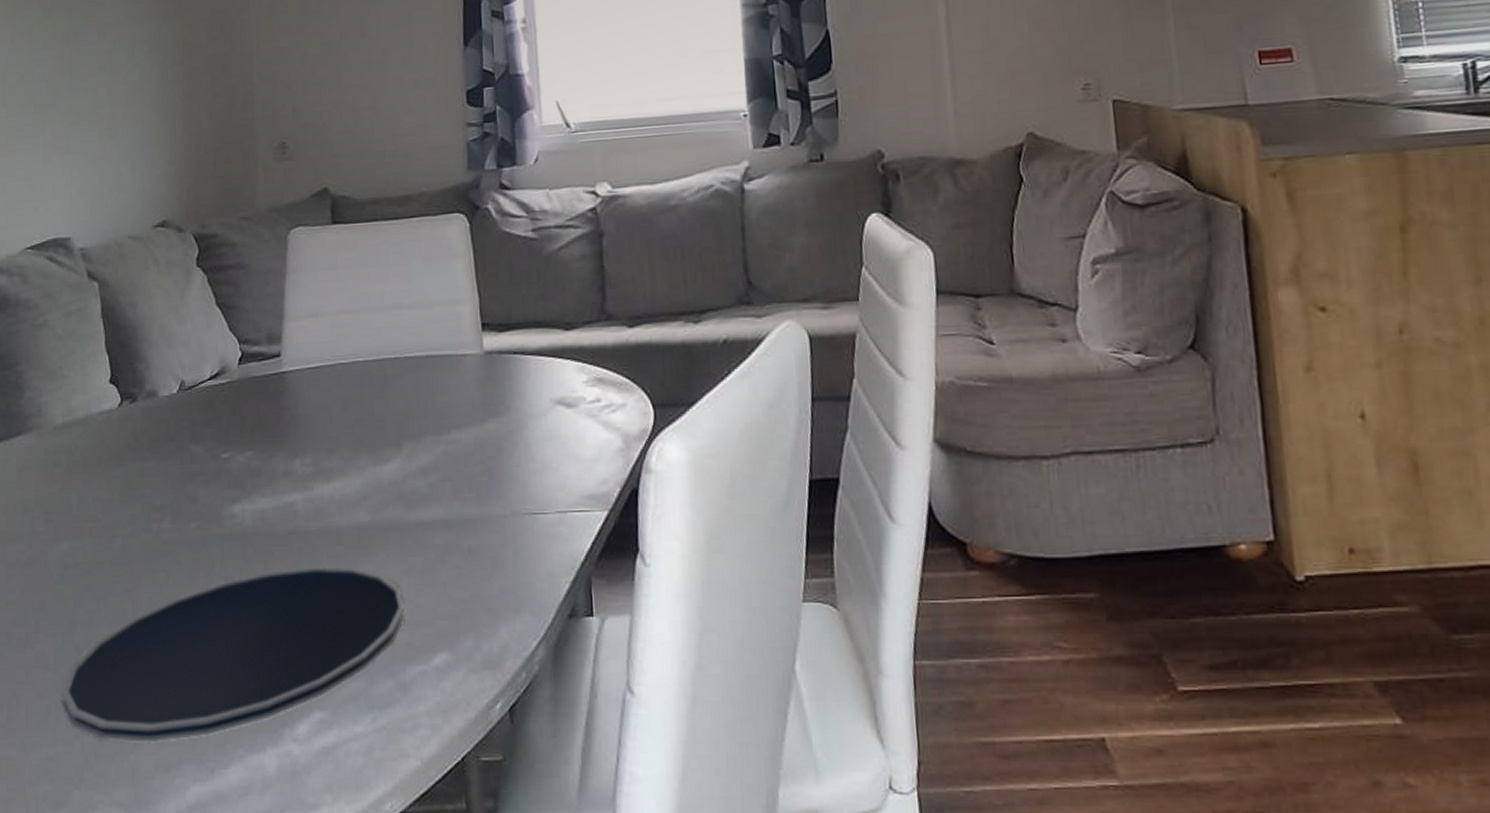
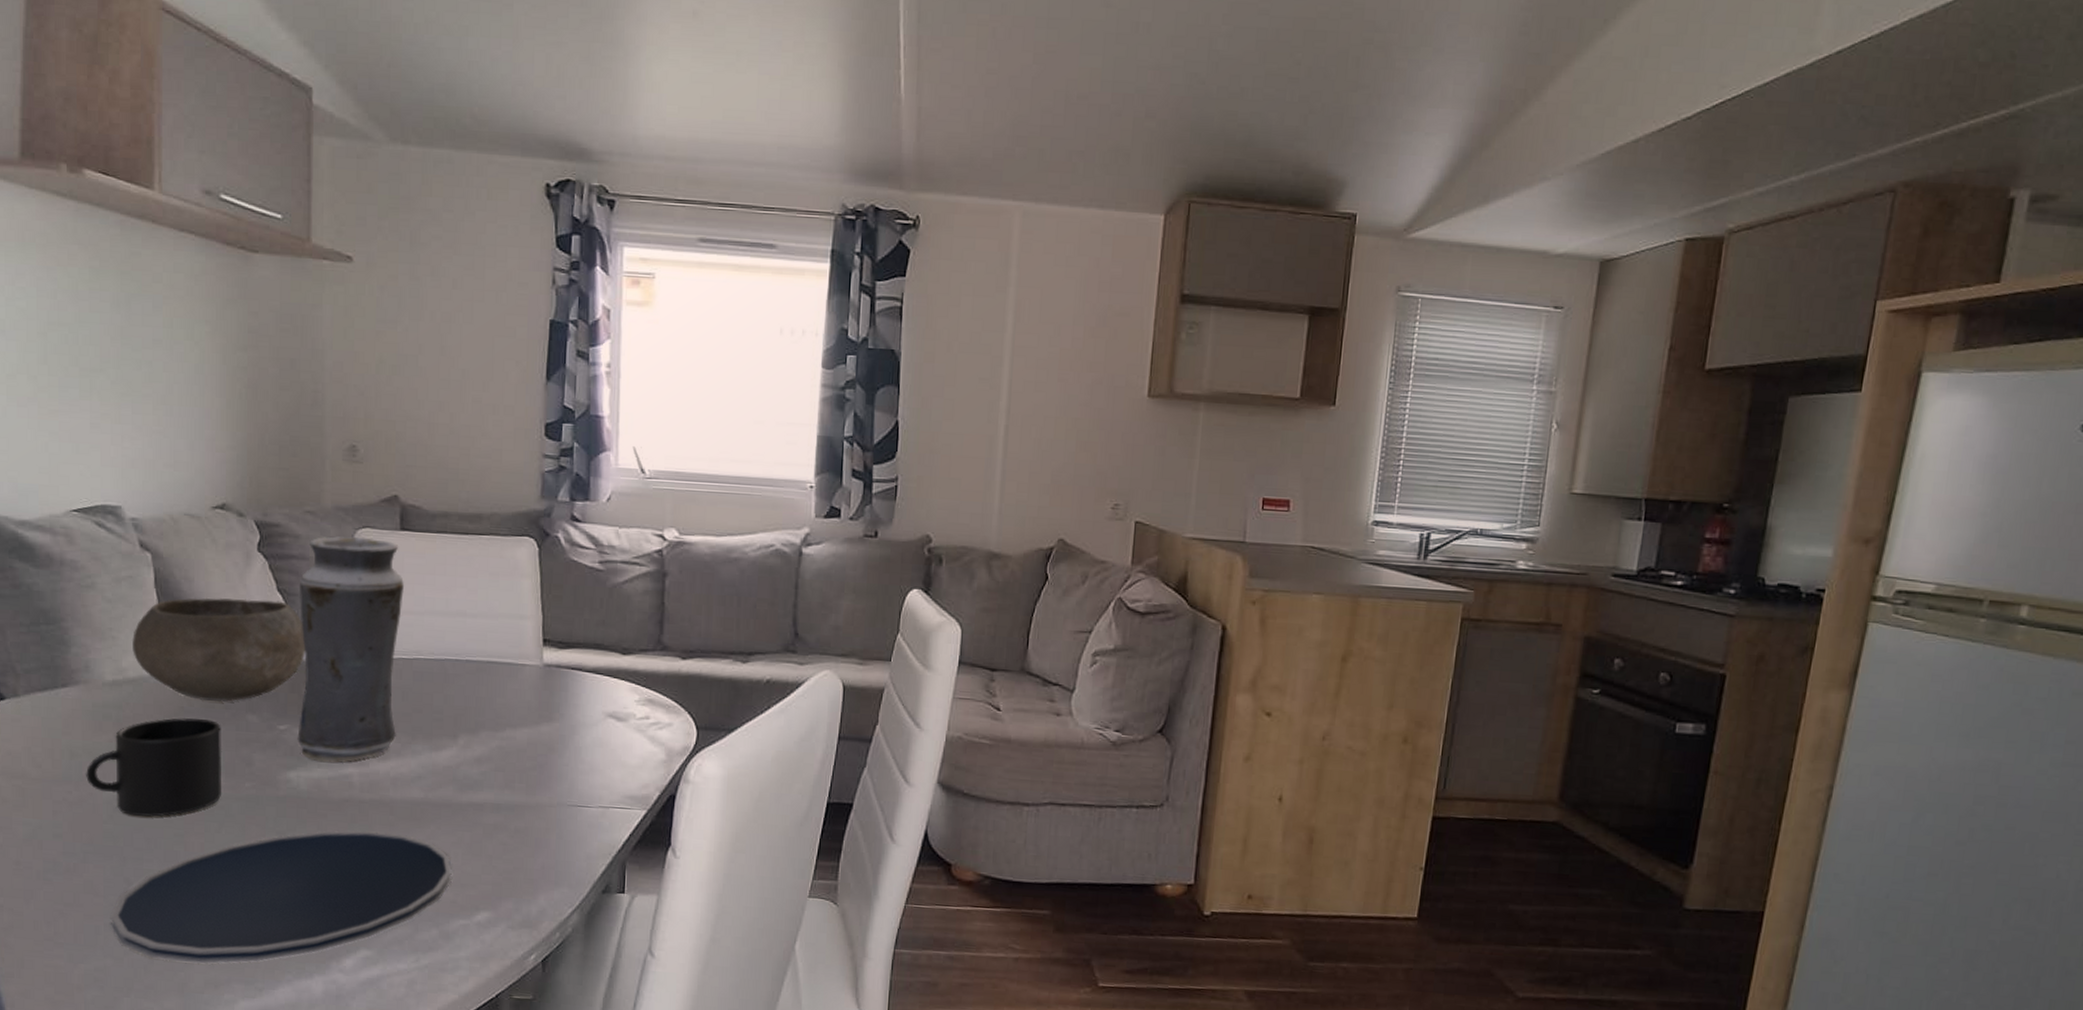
mug: none [38,456,168,572] -> present [86,718,222,817]
bowl: none [81,316,246,435] -> present [132,597,306,703]
vase: none [238,237,340,490] -> present [297,536,404,762]

